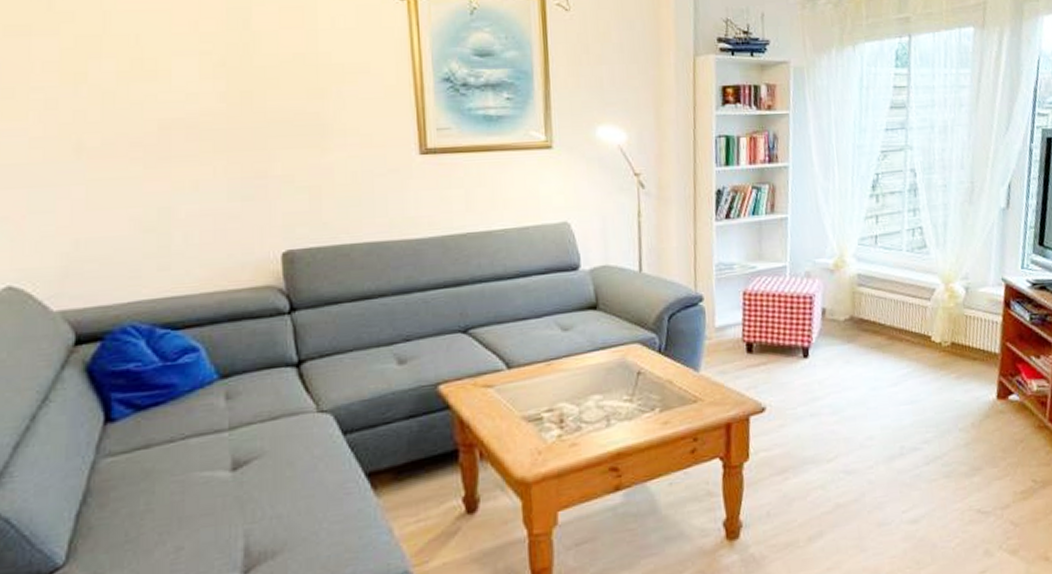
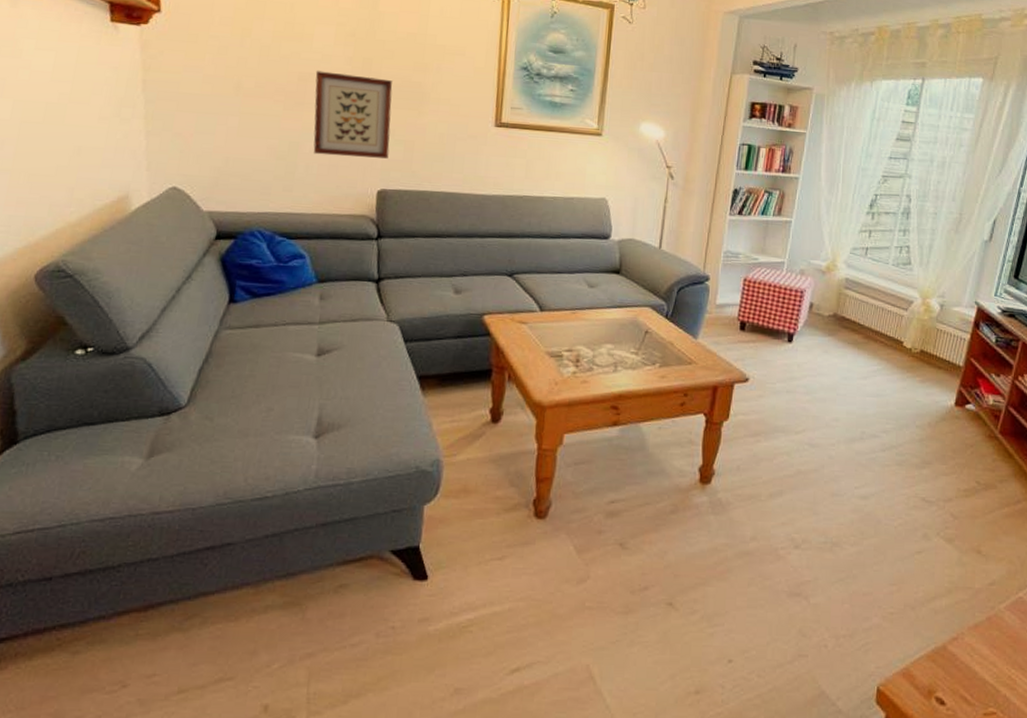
wall art: none [180,114,290,219] -> present [313,71,393,159]

